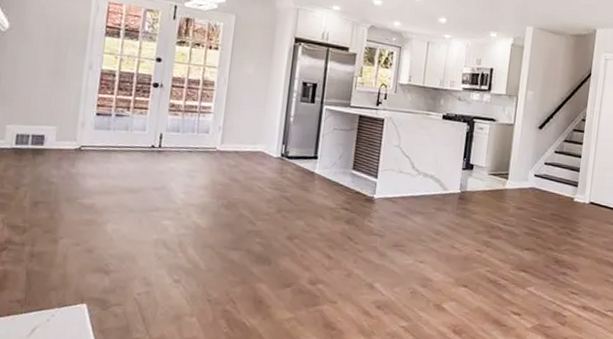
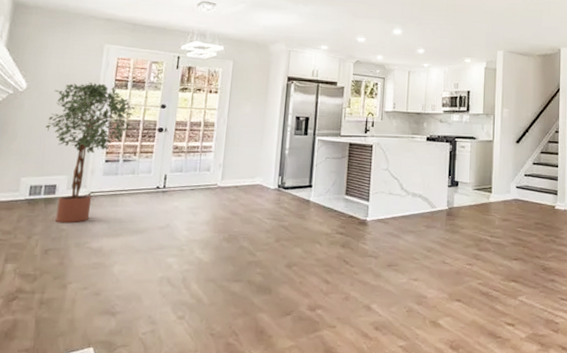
potted tree: none [31,26,131,177] -> present [45,82,138,223]

